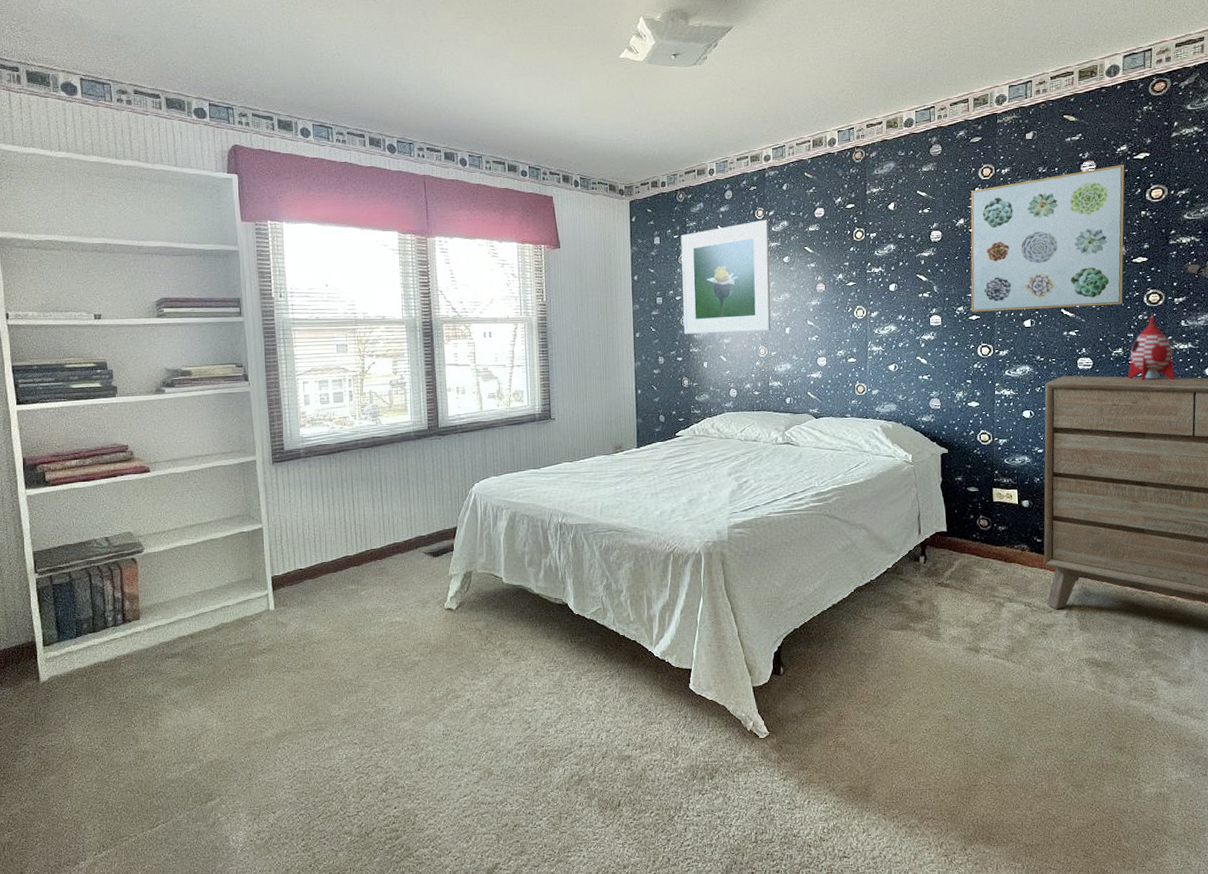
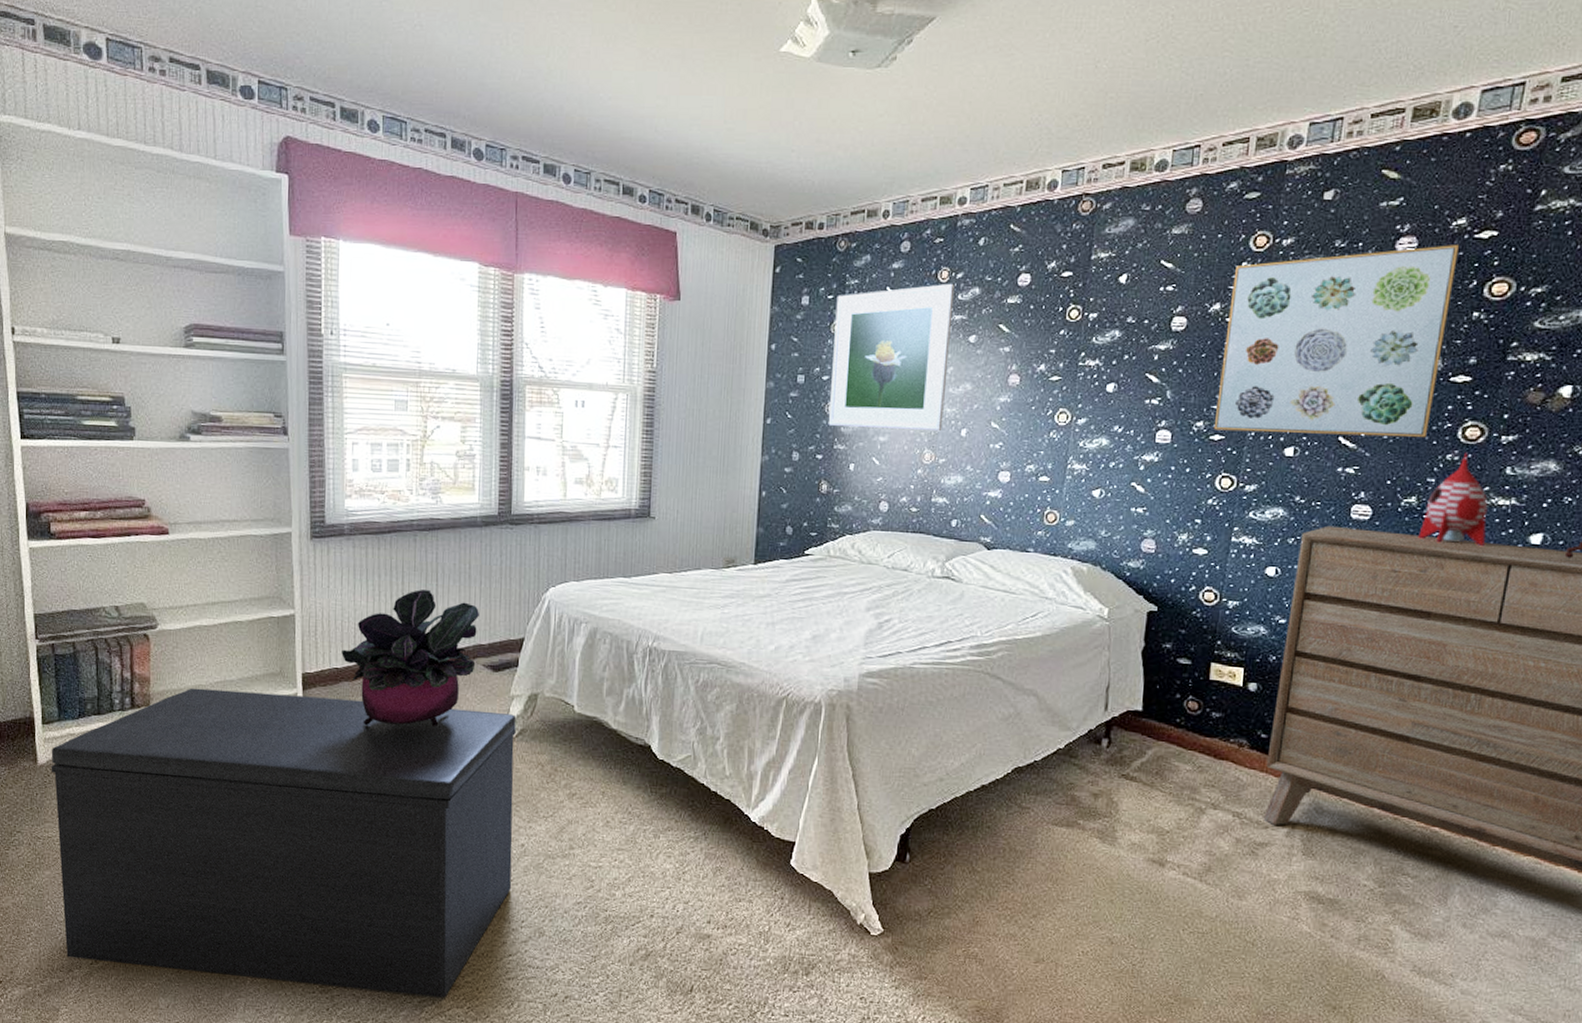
bench: none [52,590,461,852] -> present [51,688,516,998]
potted plant: none [304,496,418,615] -> present [341,590,479,727]

